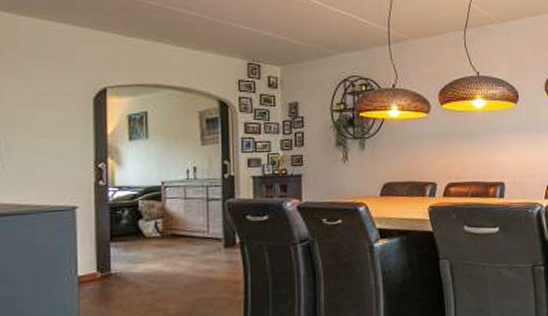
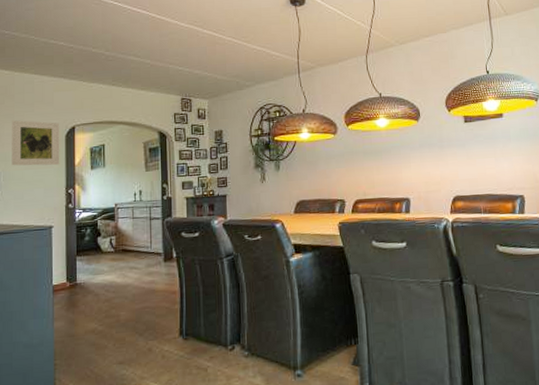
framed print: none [16,76,86,134] -> present [12,120,60,166]

